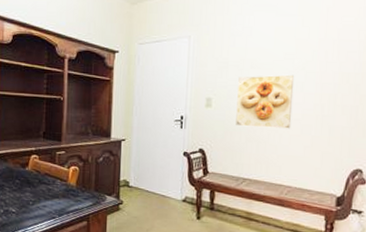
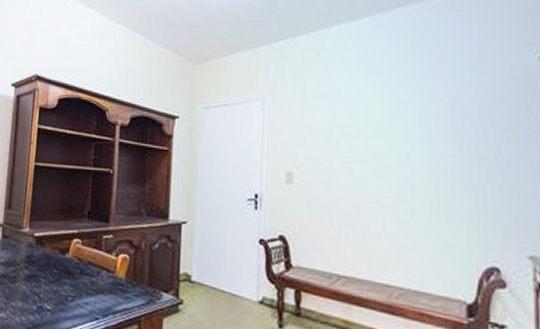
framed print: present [236,74,295,129] -> none [325,144,398,212]

